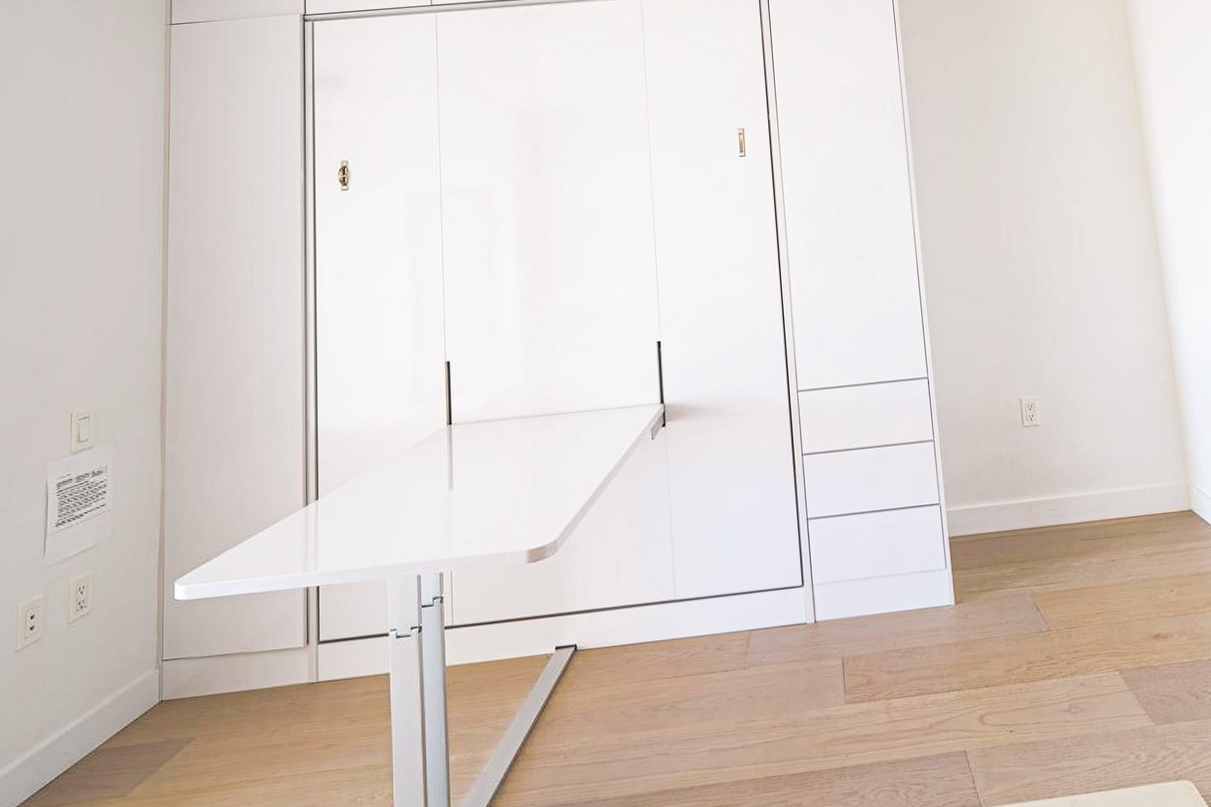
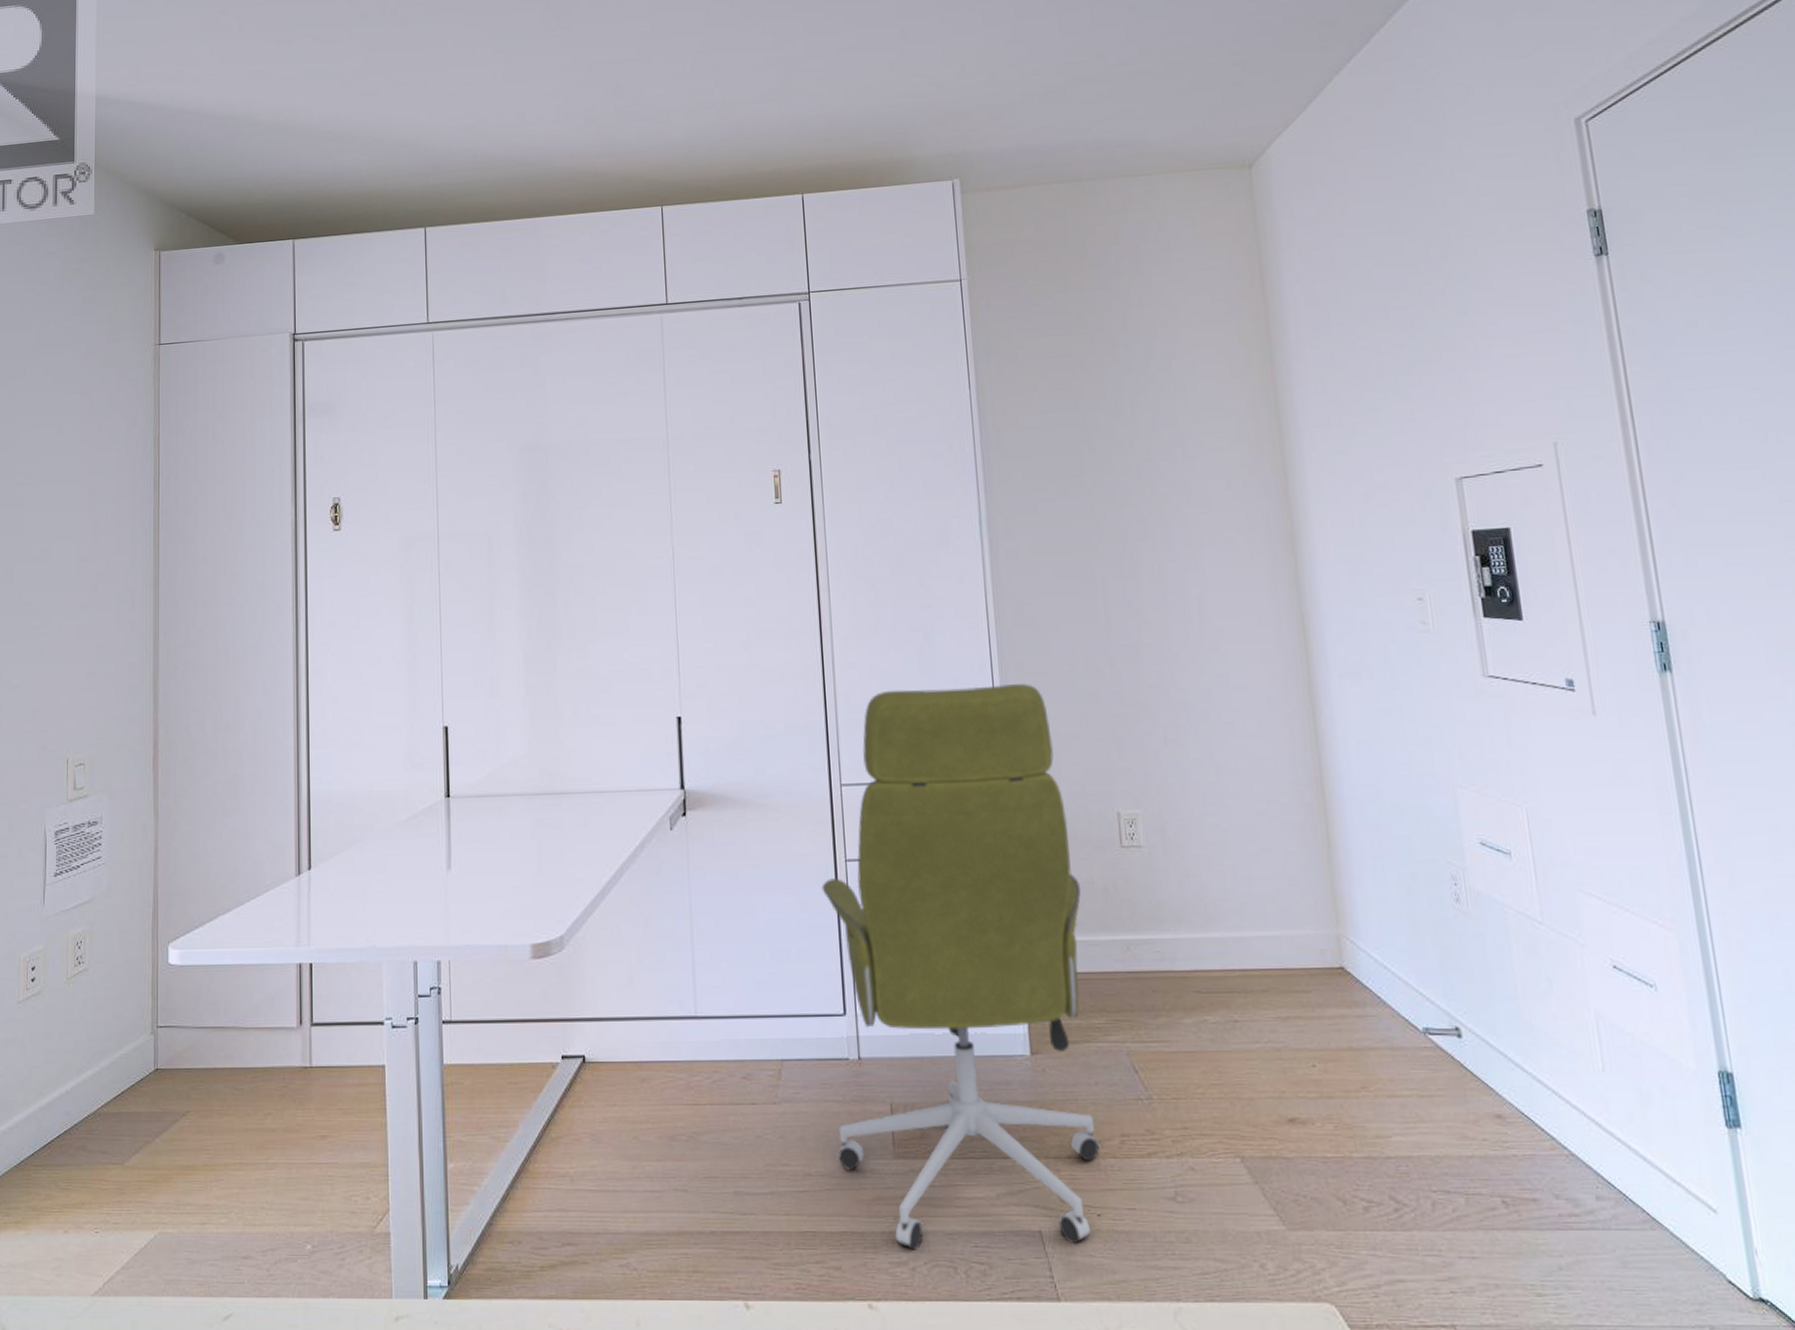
office chair: none [782,298,1011,781] -> present [821,684,1101,1250]

